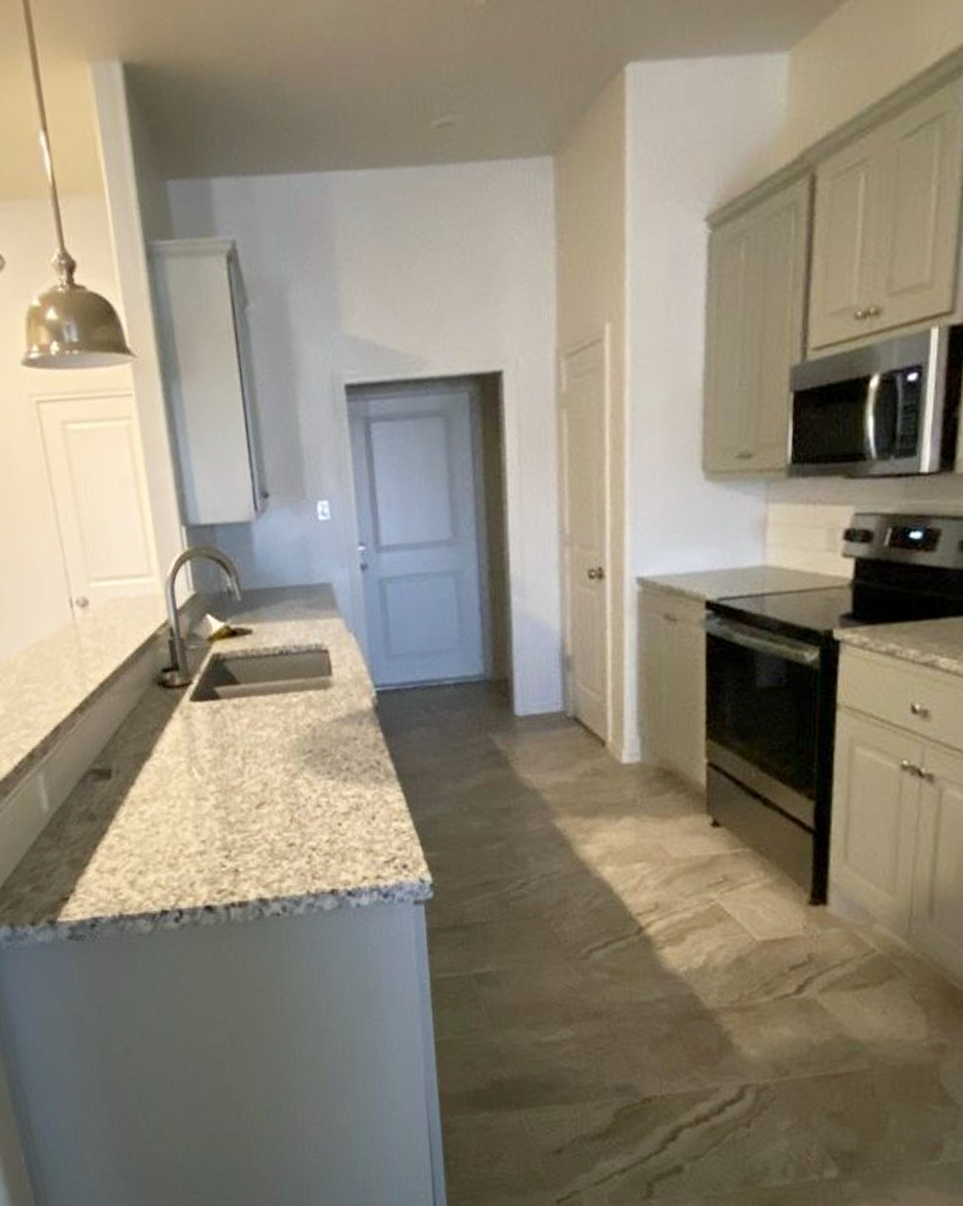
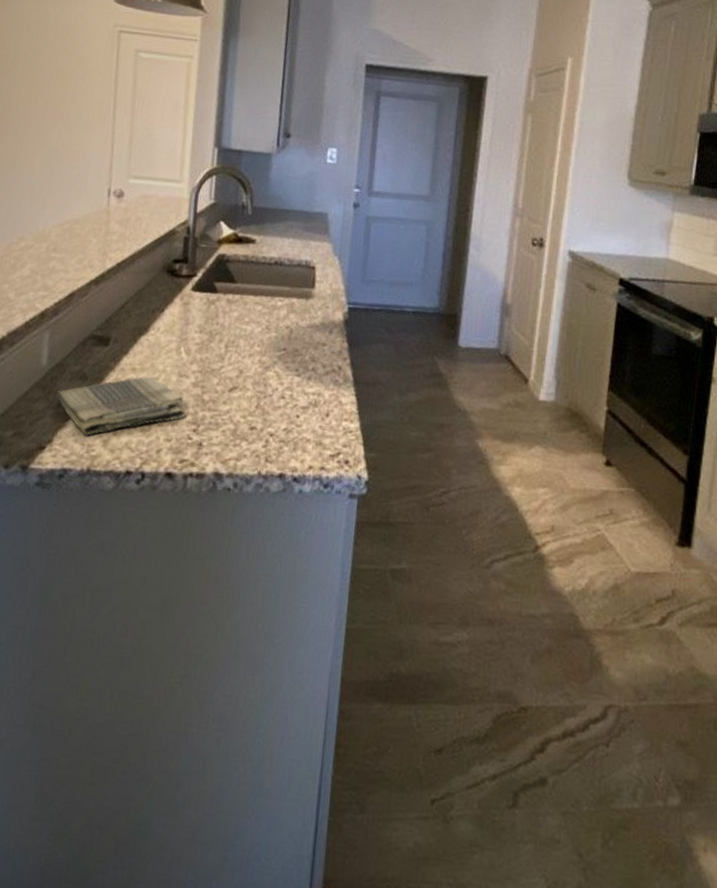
dish towel: none [67,805,213,879] -> present [56,376,186,436]

